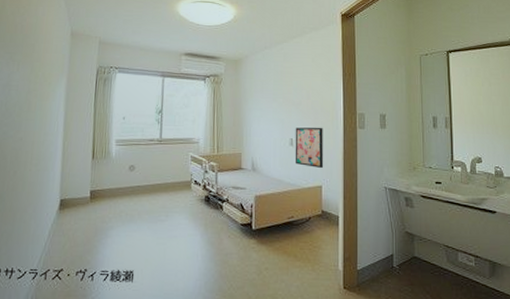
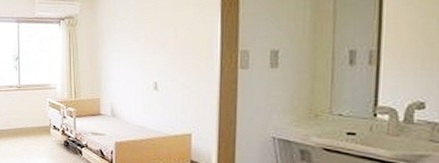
wall art: present [295,127,324,169] -> none [159,68,195,115]

